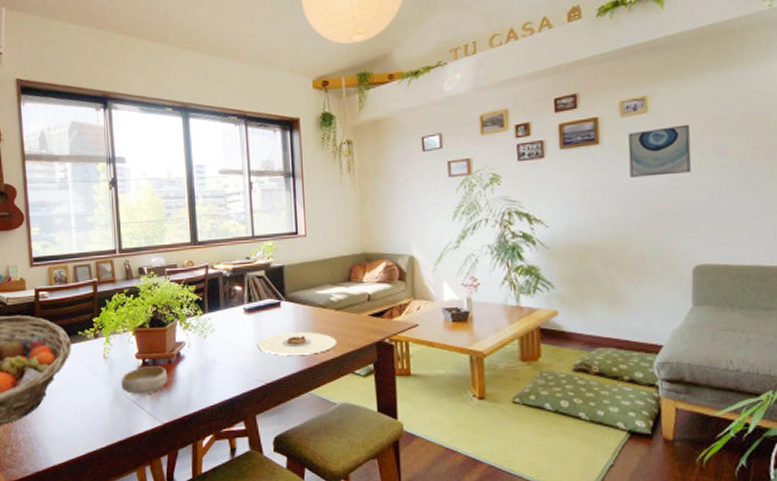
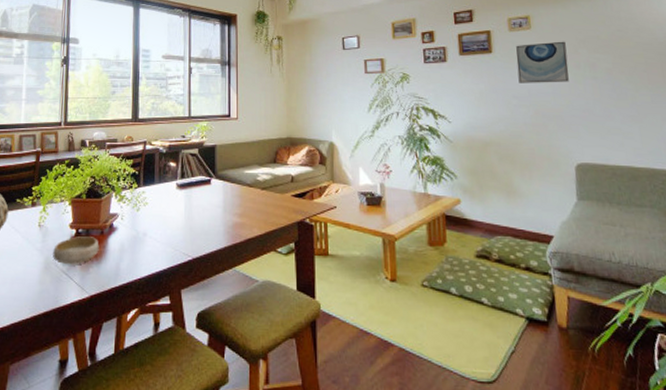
plate: present [257,332,338,355] -> none [187,209,262,231]

